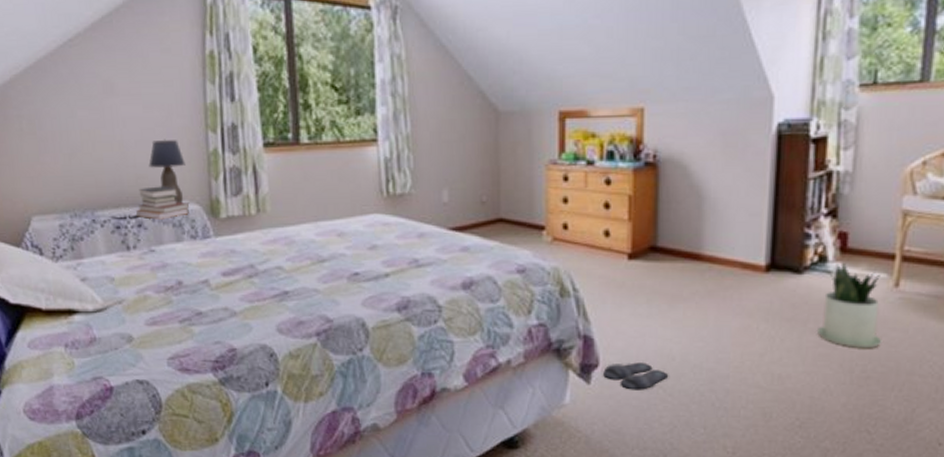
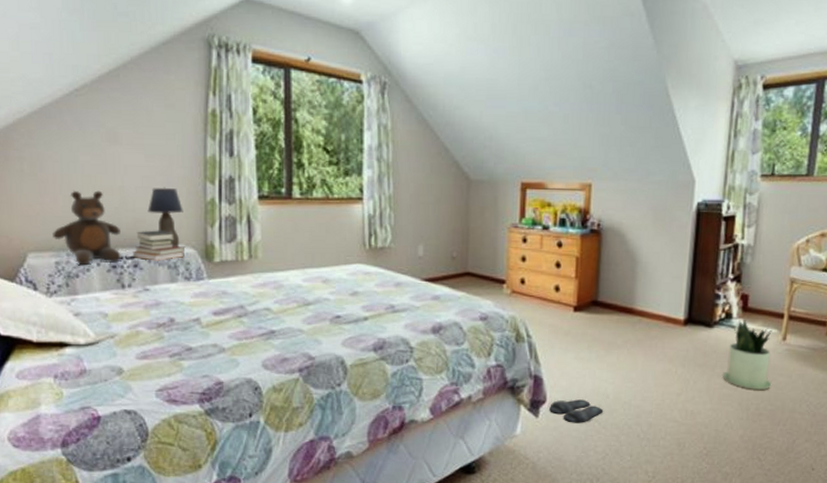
teddy bear: none [55,146,125,228] -> present [53,190,121,266]

